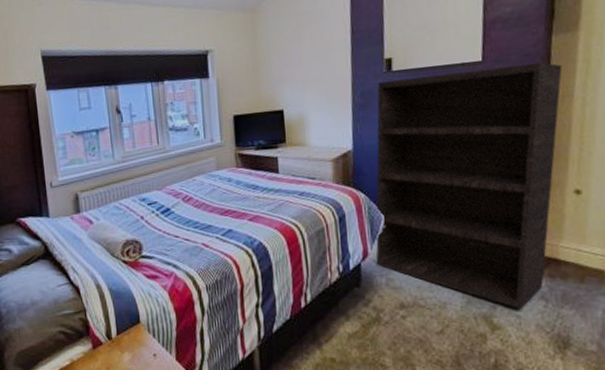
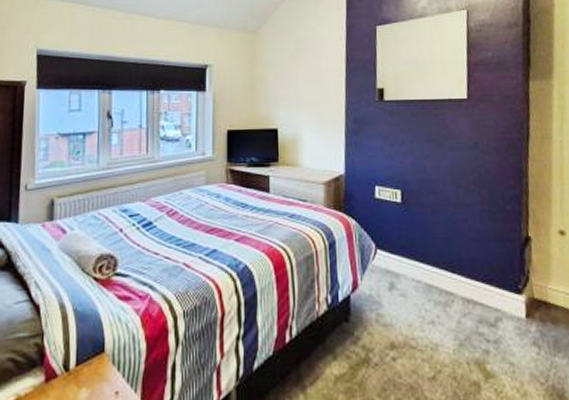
bookshelf: present [376,62,563,310] -> none [366,104,540,356]

